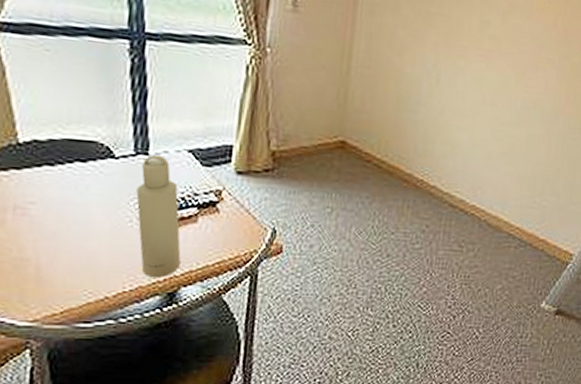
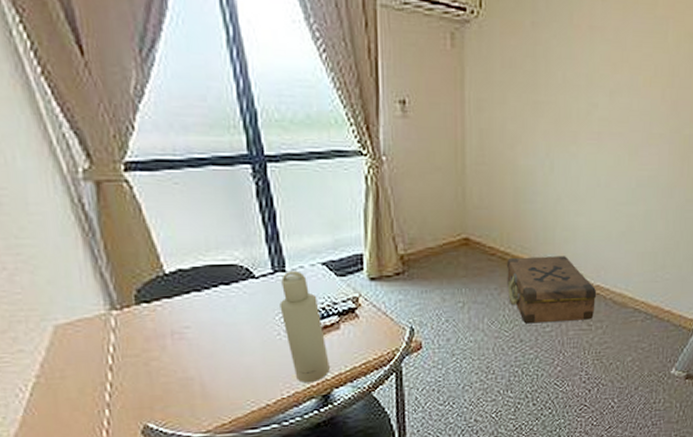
suitcase: none [380,167,472,241] -> present [507,256,597,324]

